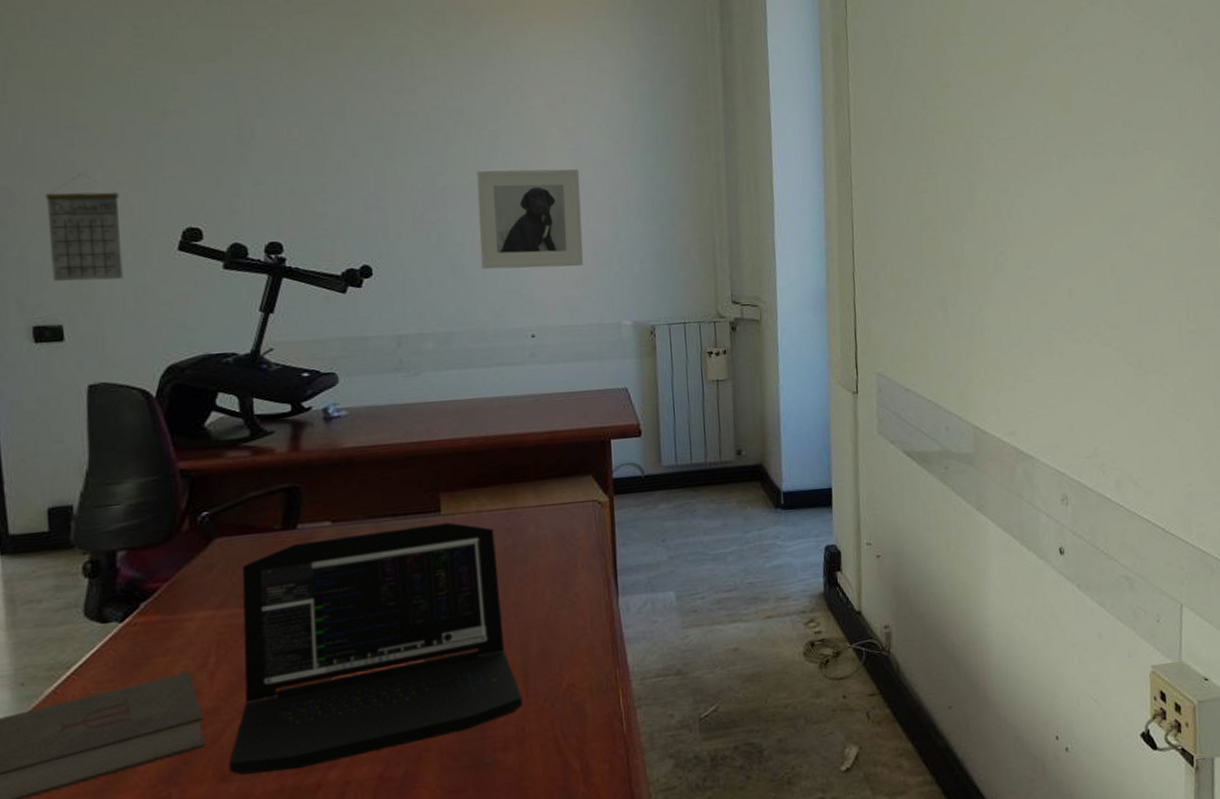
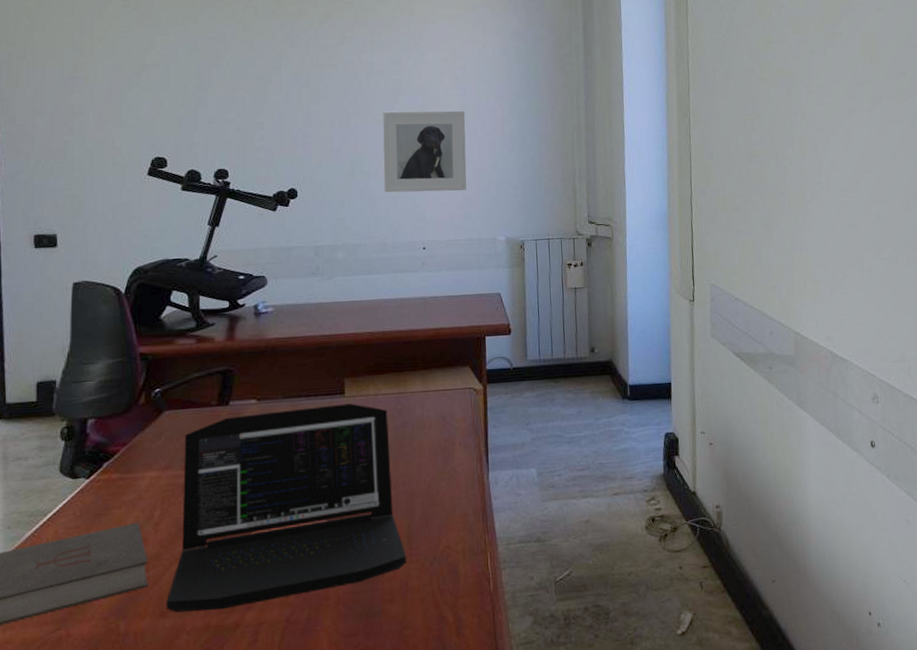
calendar: present [45,174,123,282] -> none [49,114,105,199]

